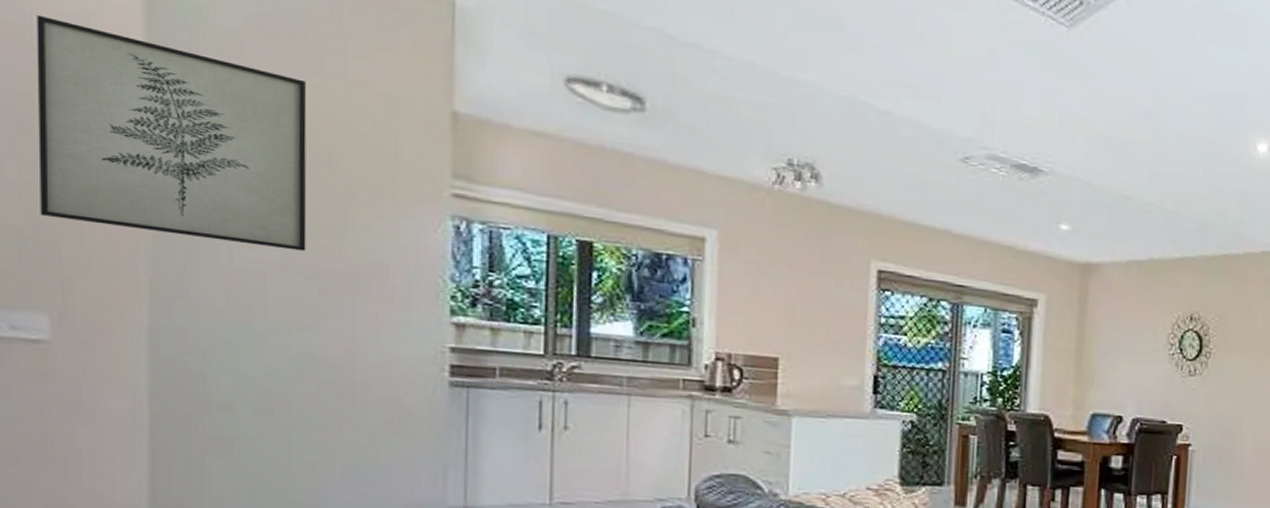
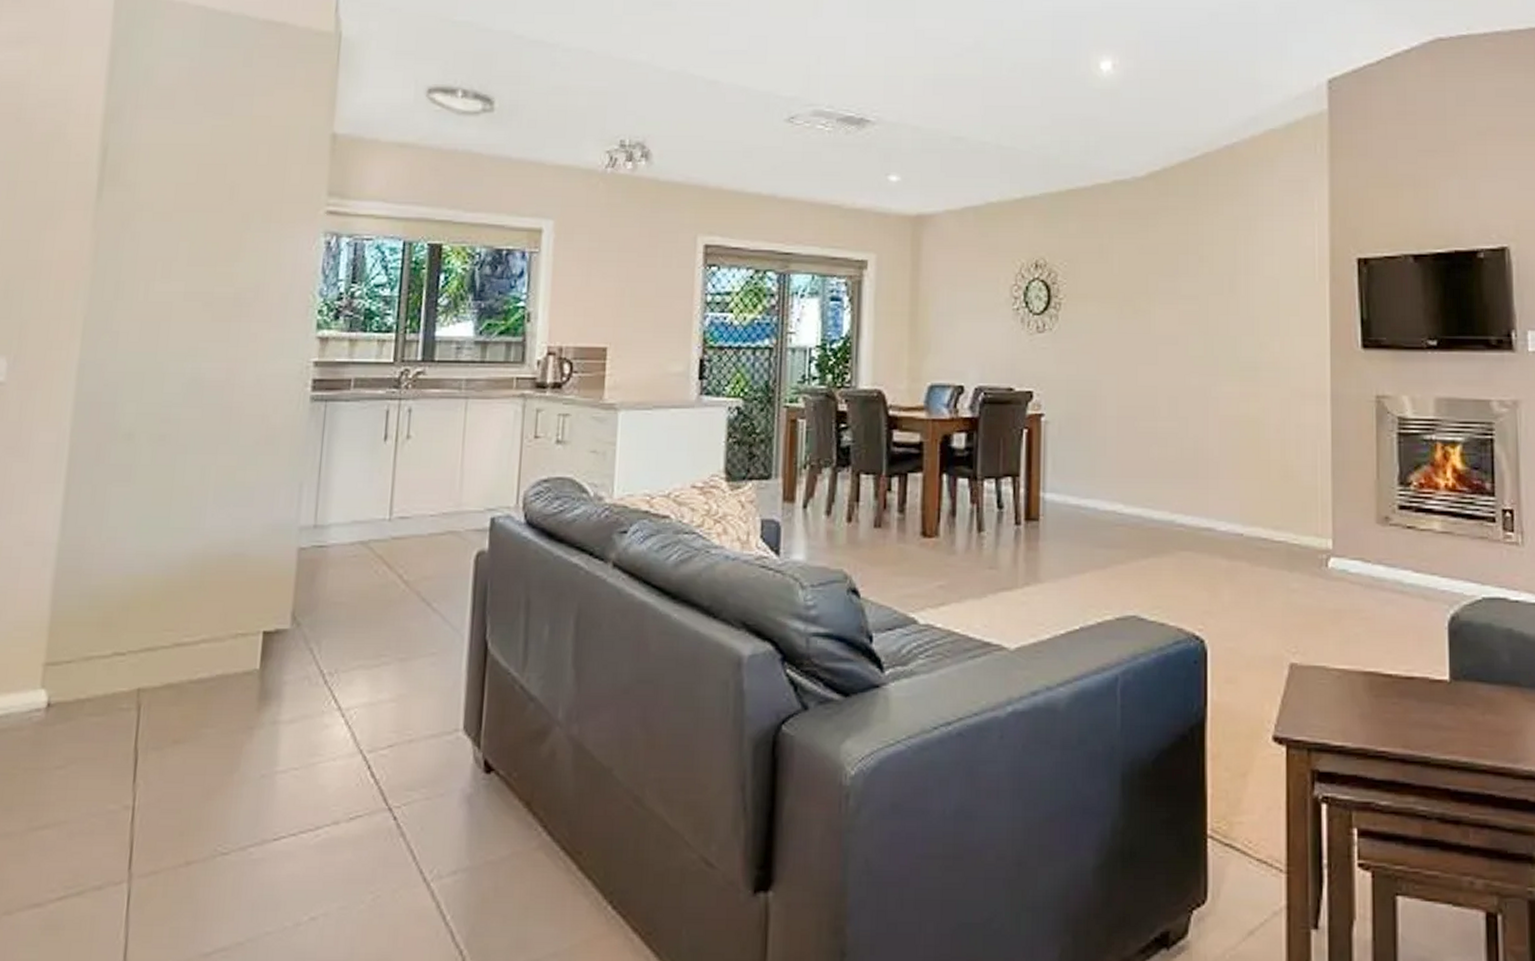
wall art: present [37,14,307,251] -> none [12,94,219,279]

